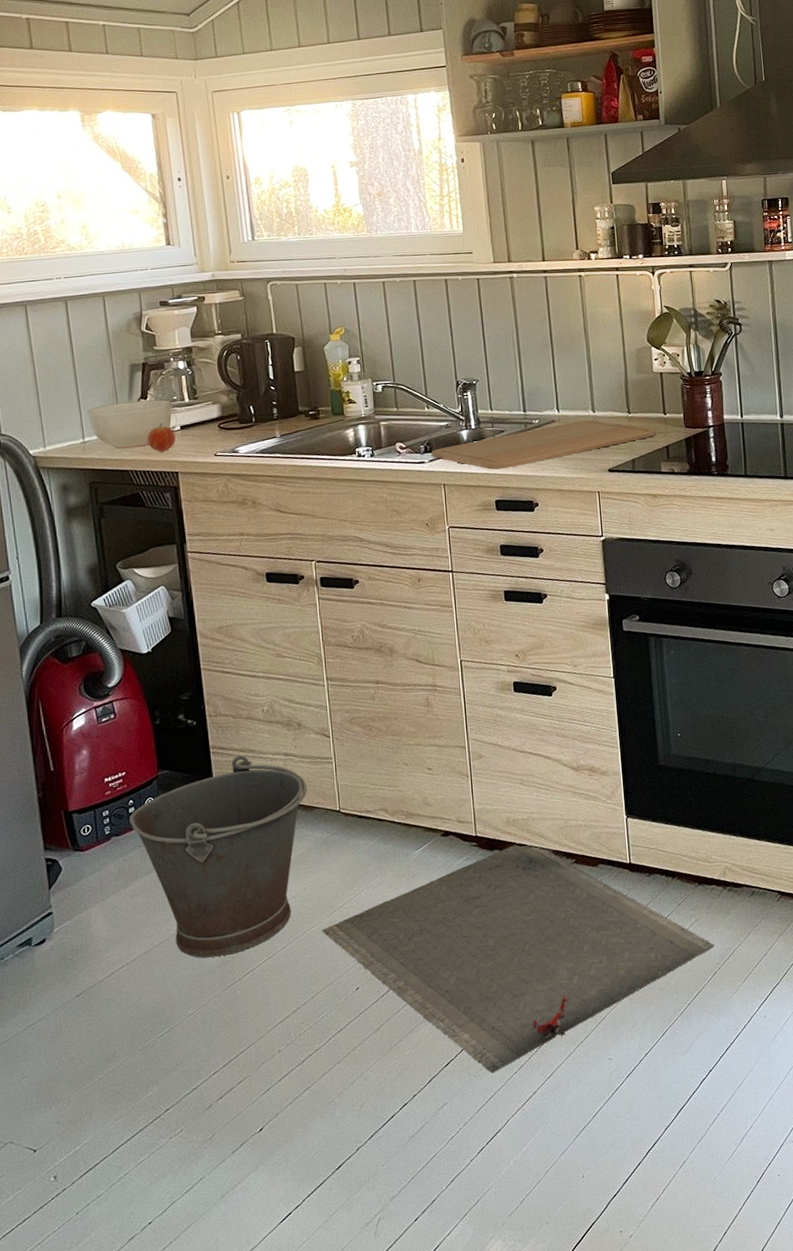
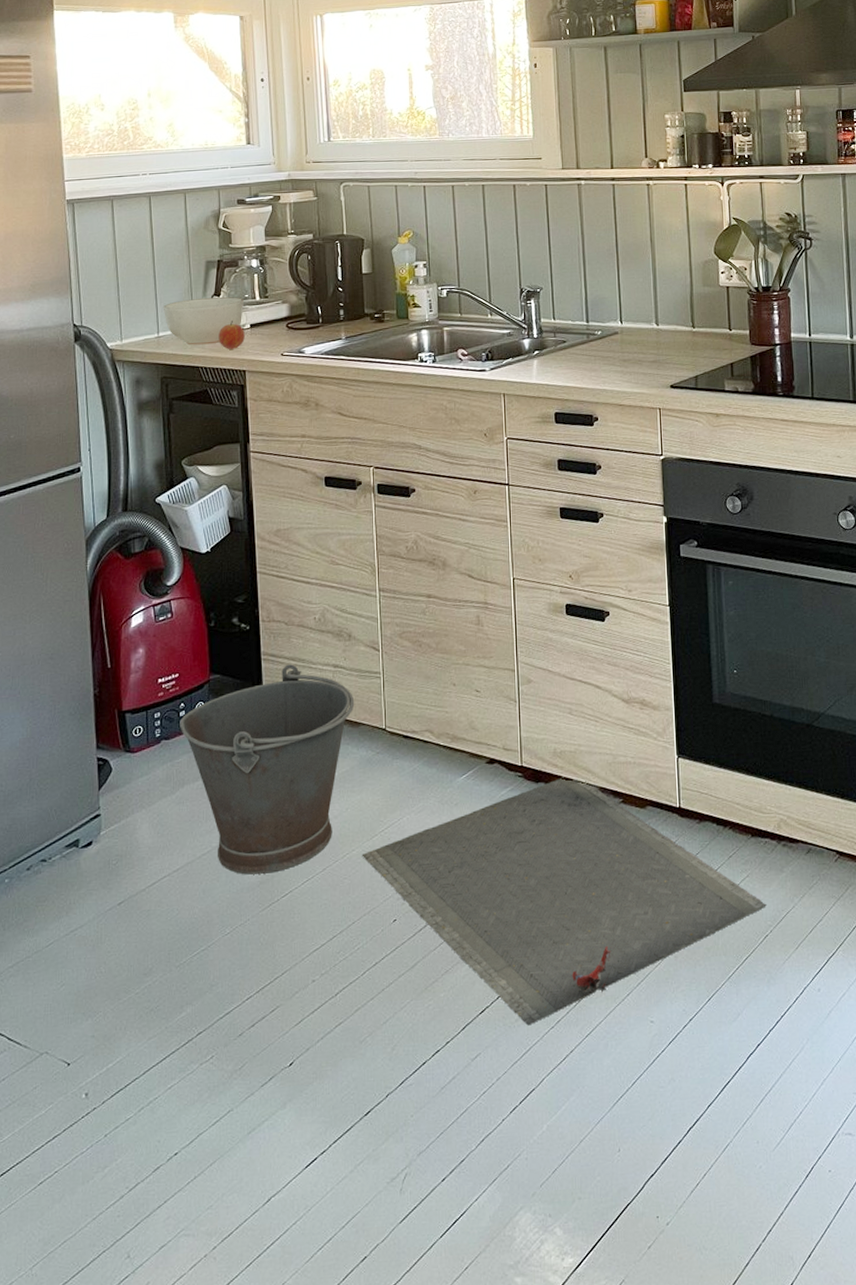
chopping board: present [431,419,657,470] -> none [492,332,721,381]

